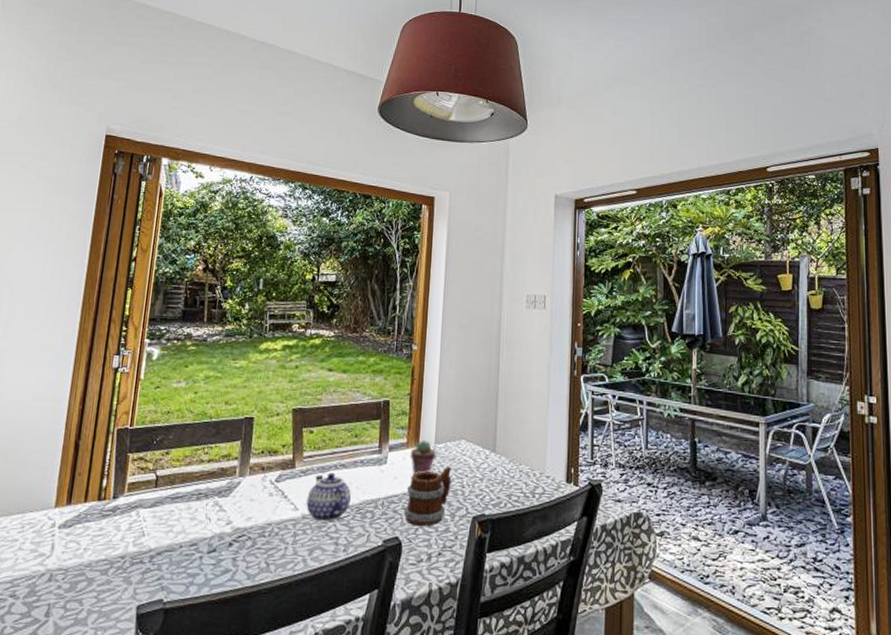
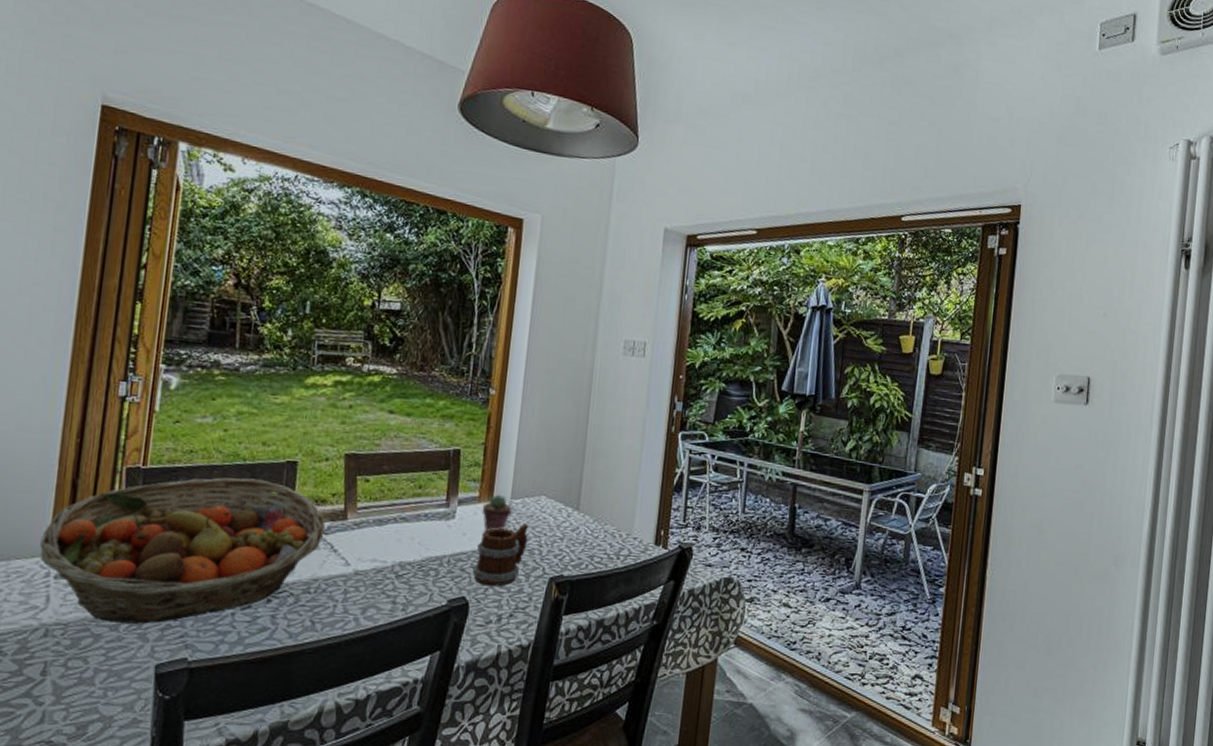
fruit basket: none [48,434,277,568] -> present [40,477,326,624]
teapot: present [306,472,351,522] -> none [359,526,413,580]

